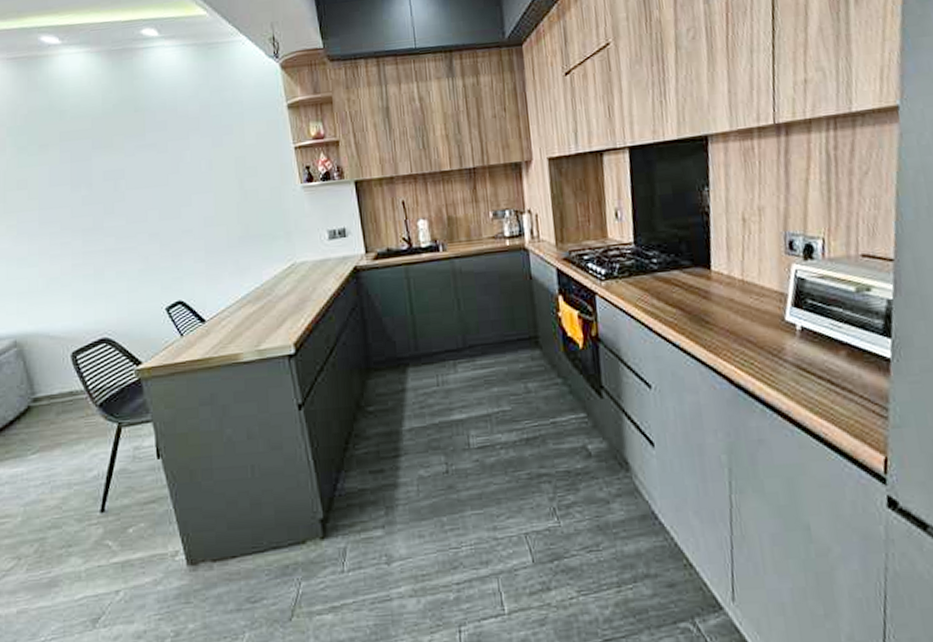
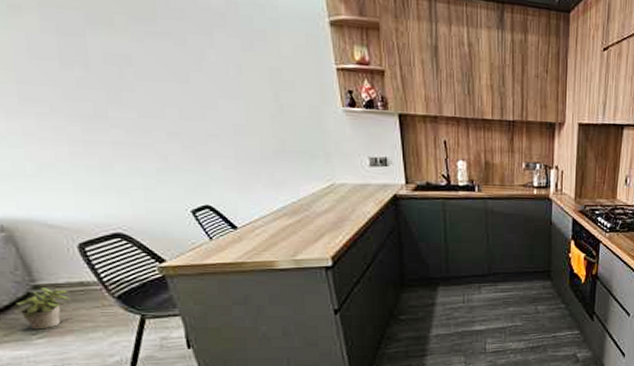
potted plant: none [18,399,61,445] -> present [15,288,71,330]

